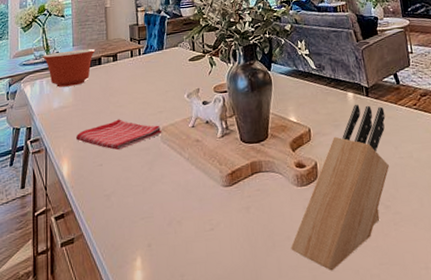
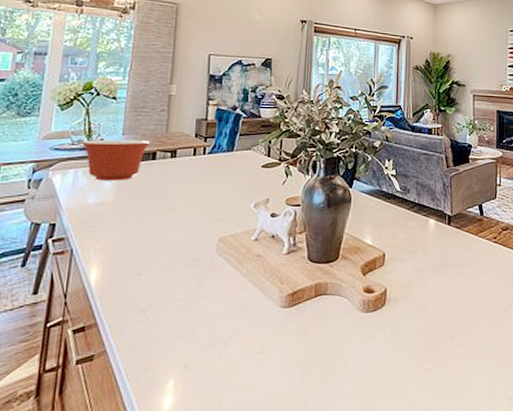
dish towel: present [75,119,162,150] -> none [111,224,219,259]
knife block: present [290,104,389,271] -> none [346,232,464,402]

